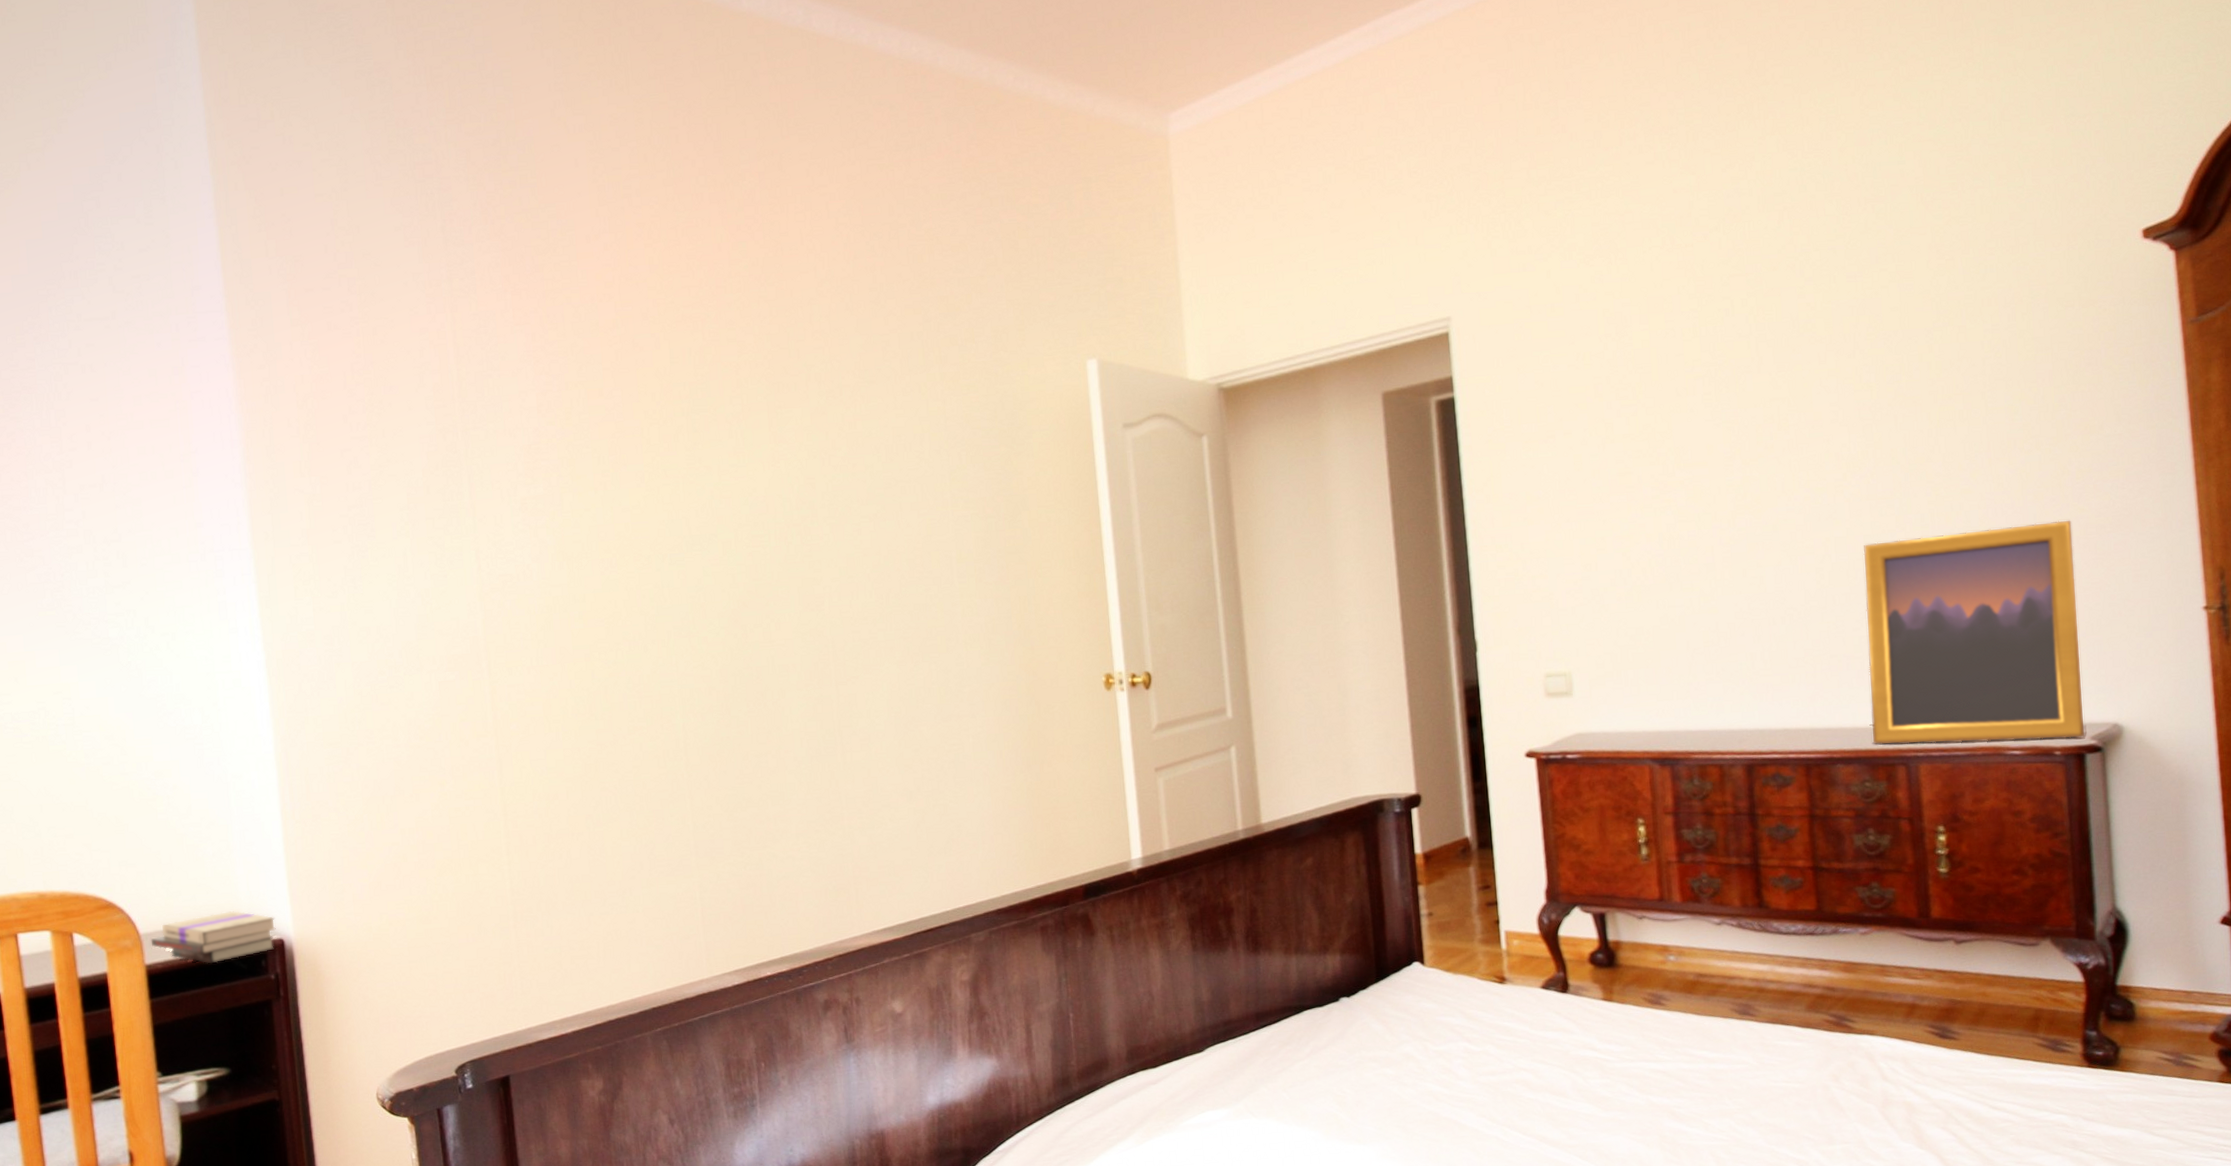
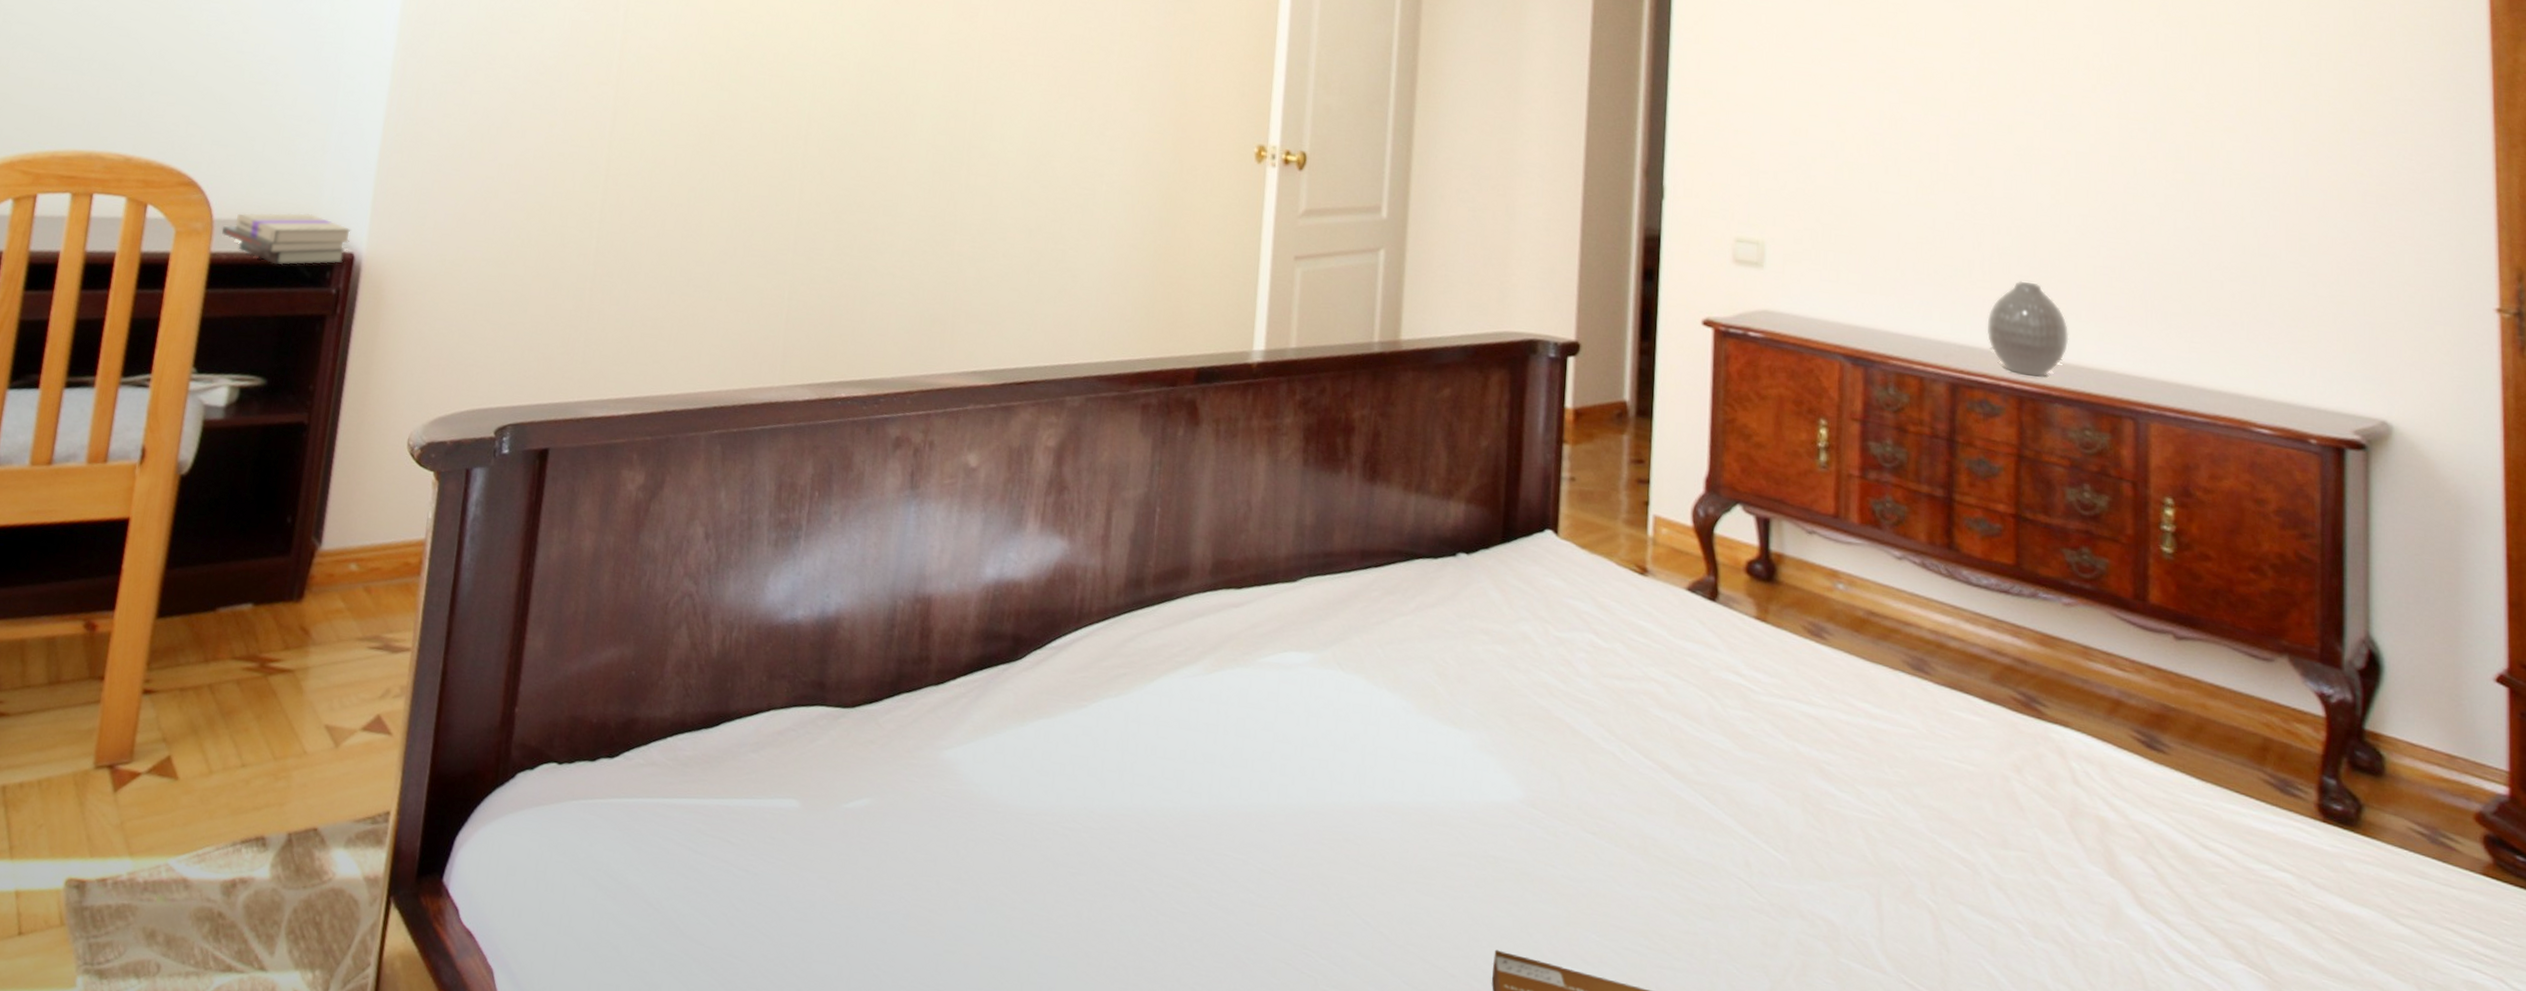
vase: none [1772,663,1844,746] -> present [1986,281,2069,377]
picture frame: present [1863,520,2084,745] -> none [2098,165,2348,429]

